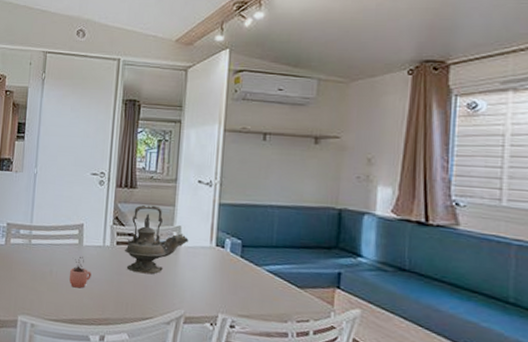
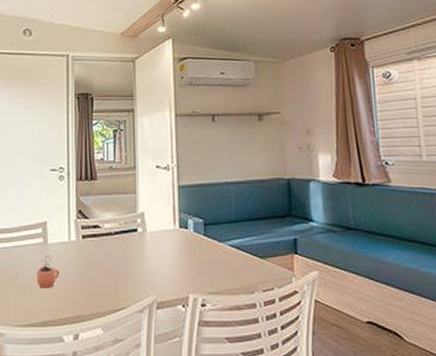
teapot: present [124,205,189,275] -> none [90,195,153,264]

